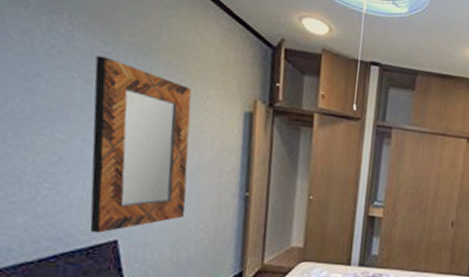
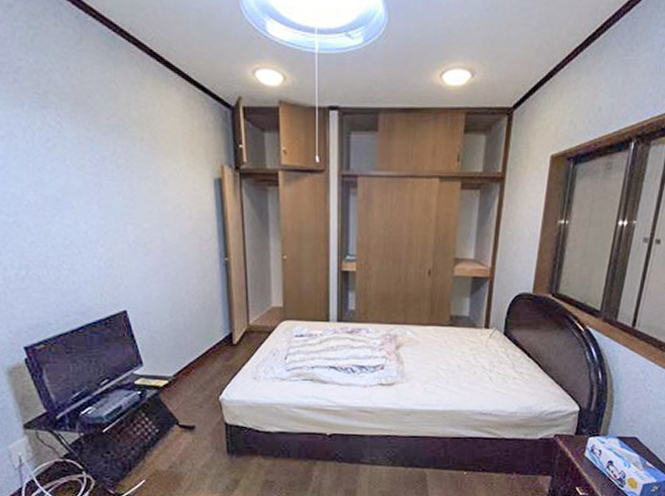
home mirror: present [89,55,191,233] -> none [83,142,177,305]

